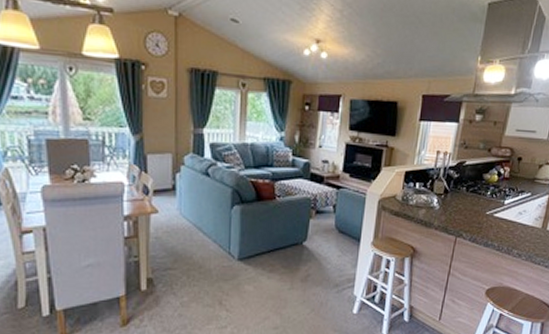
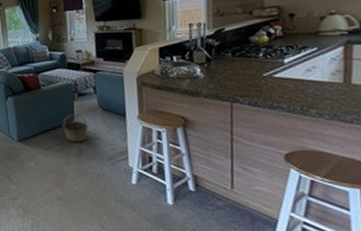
basket: none [292,233,320,267] -> present [61,113,88,143]

